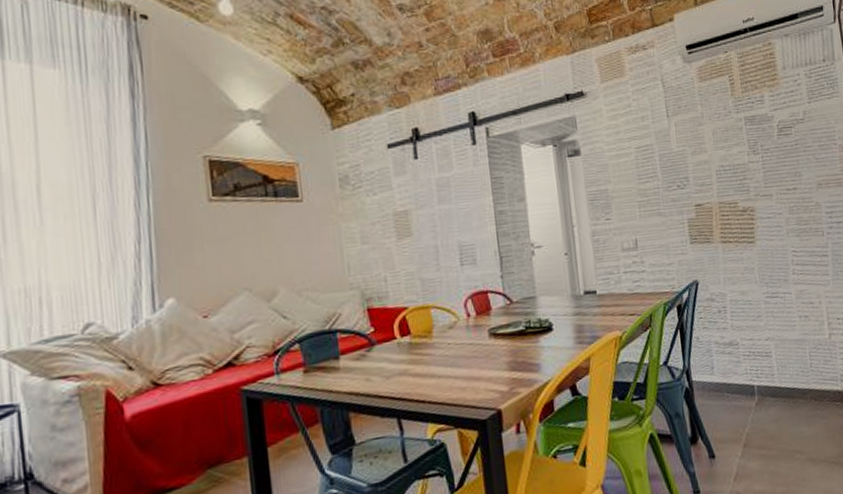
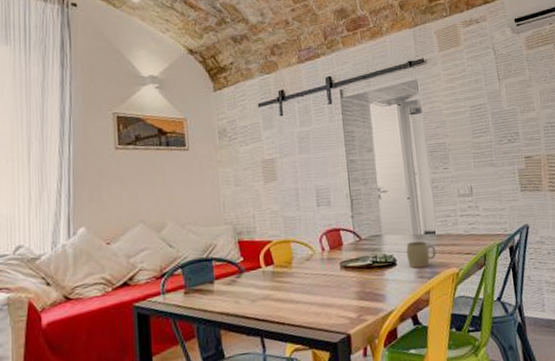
mug: none [563,302,598,333] -> present [406,241,437,268]

